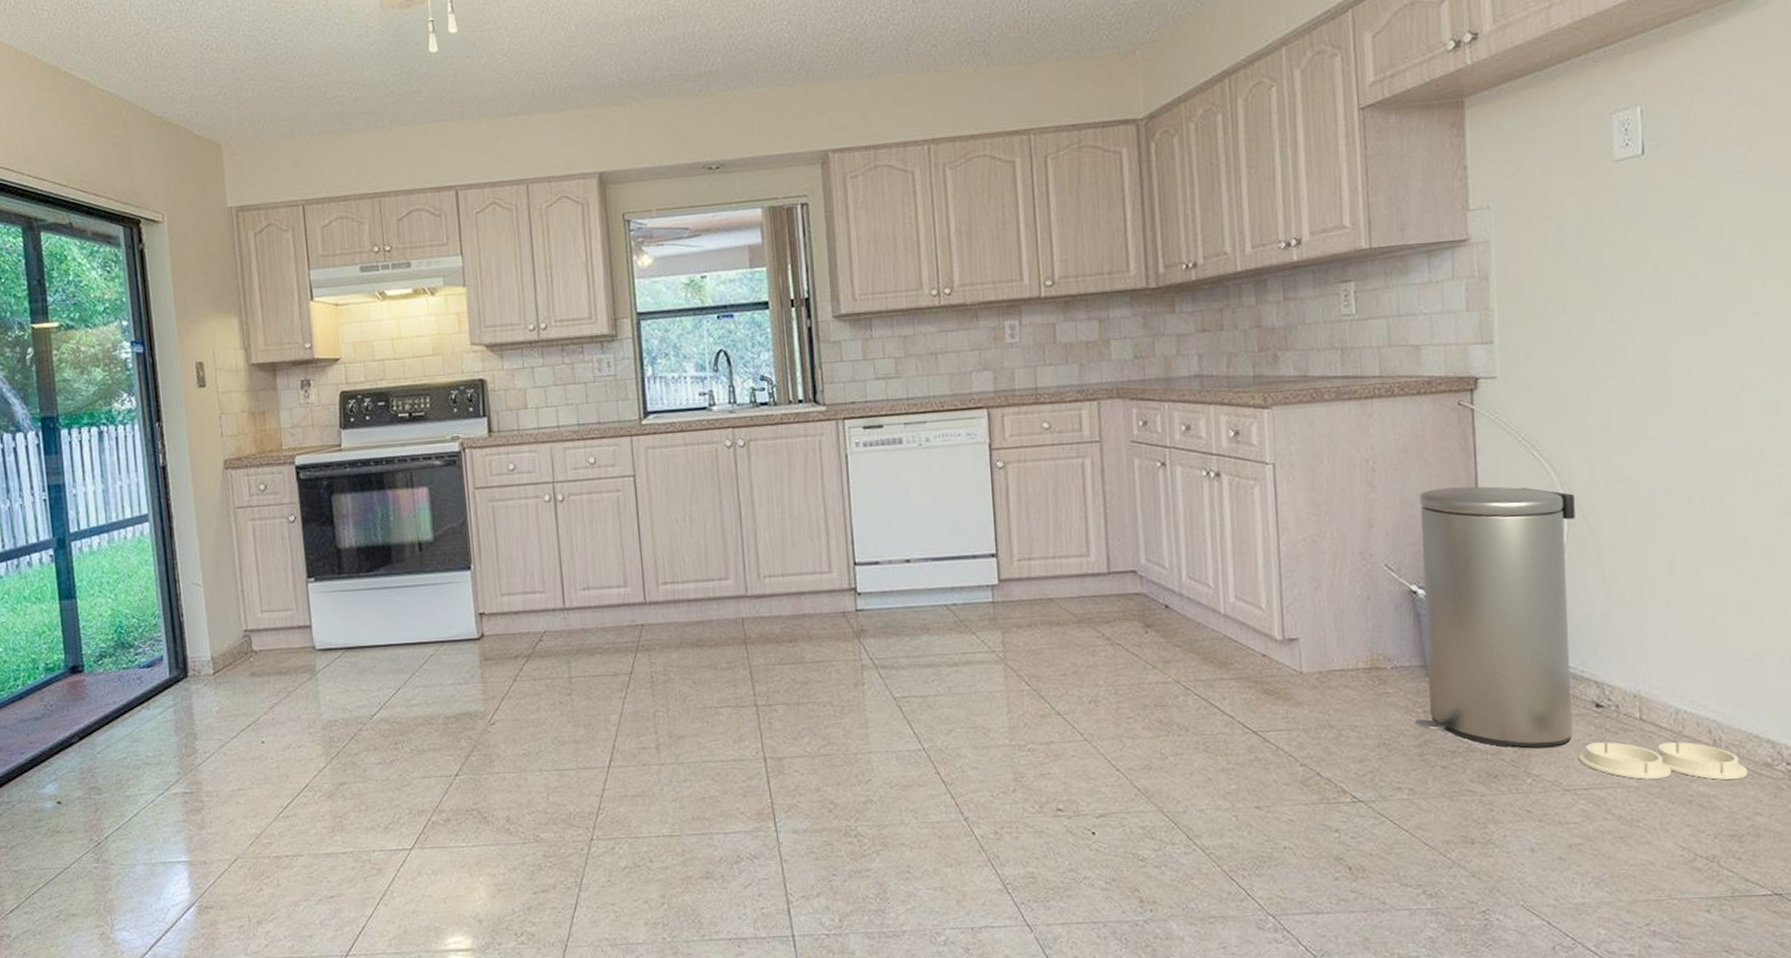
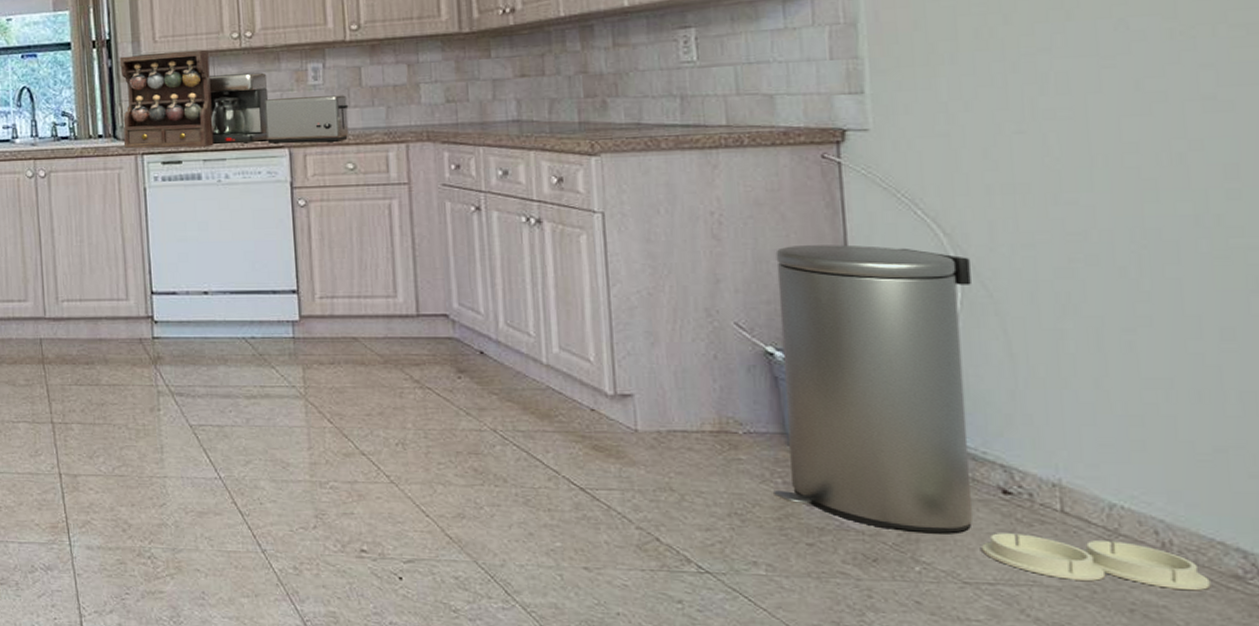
spice rack: none [818,307,915,414] -> present [119,49,214,149]
coffee maker: none [908,331,968,407] -> present [208,72,269,145]
toaster: none [962,353,1045,405] -> present [263,95,349,145]

